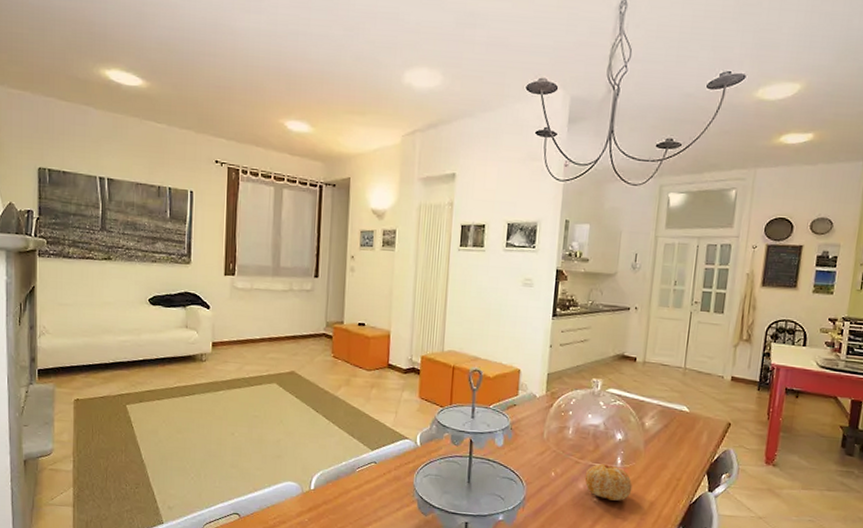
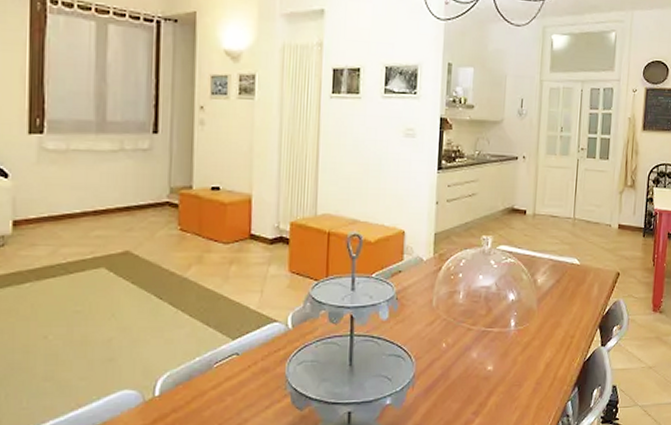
fruit: present [584,464,633,501] -> none [478,328,527,367]

